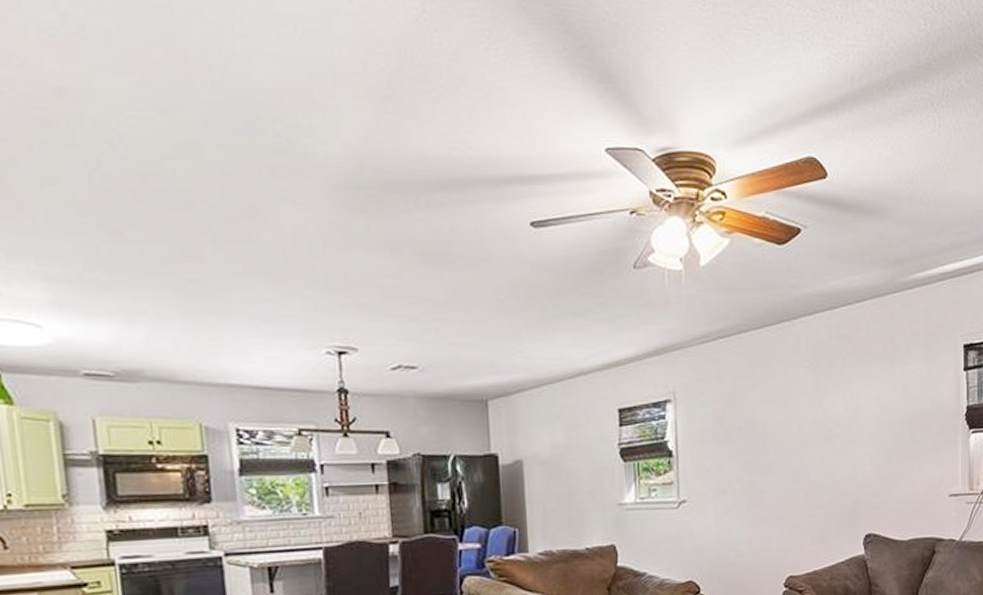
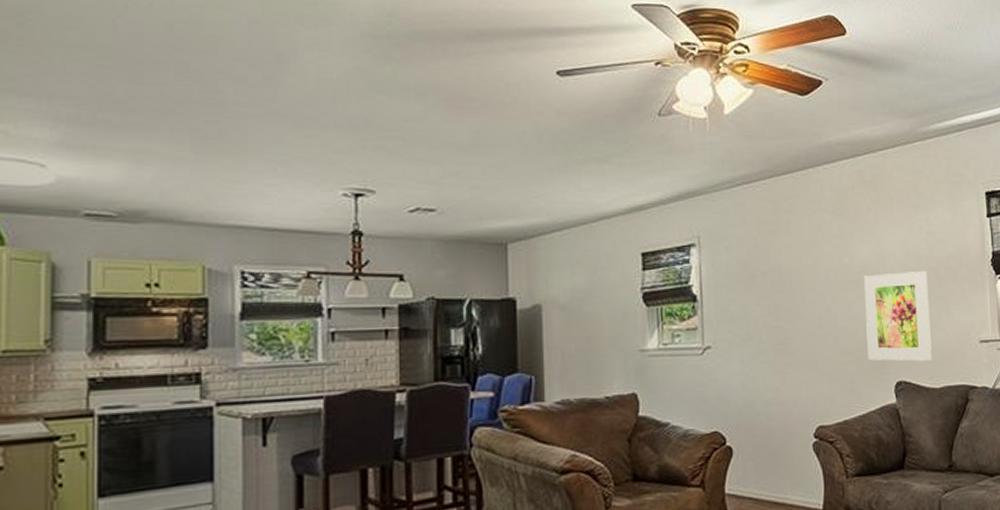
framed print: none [837,426,901,515] -> present [864,271,932,361]

